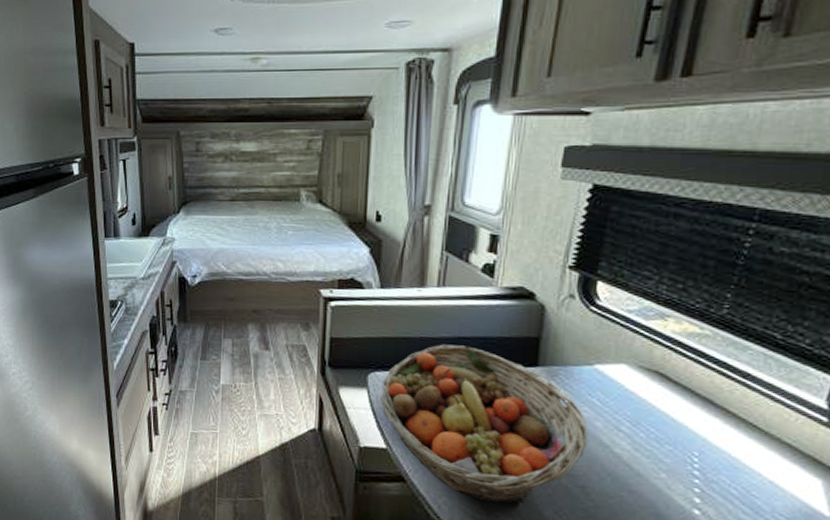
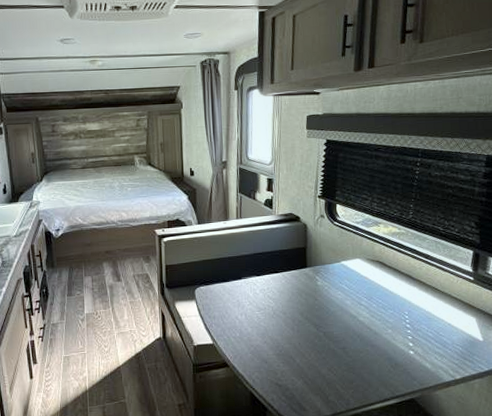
fruit basket: present [379,344,589,503] -> none [205,259,344,371]

